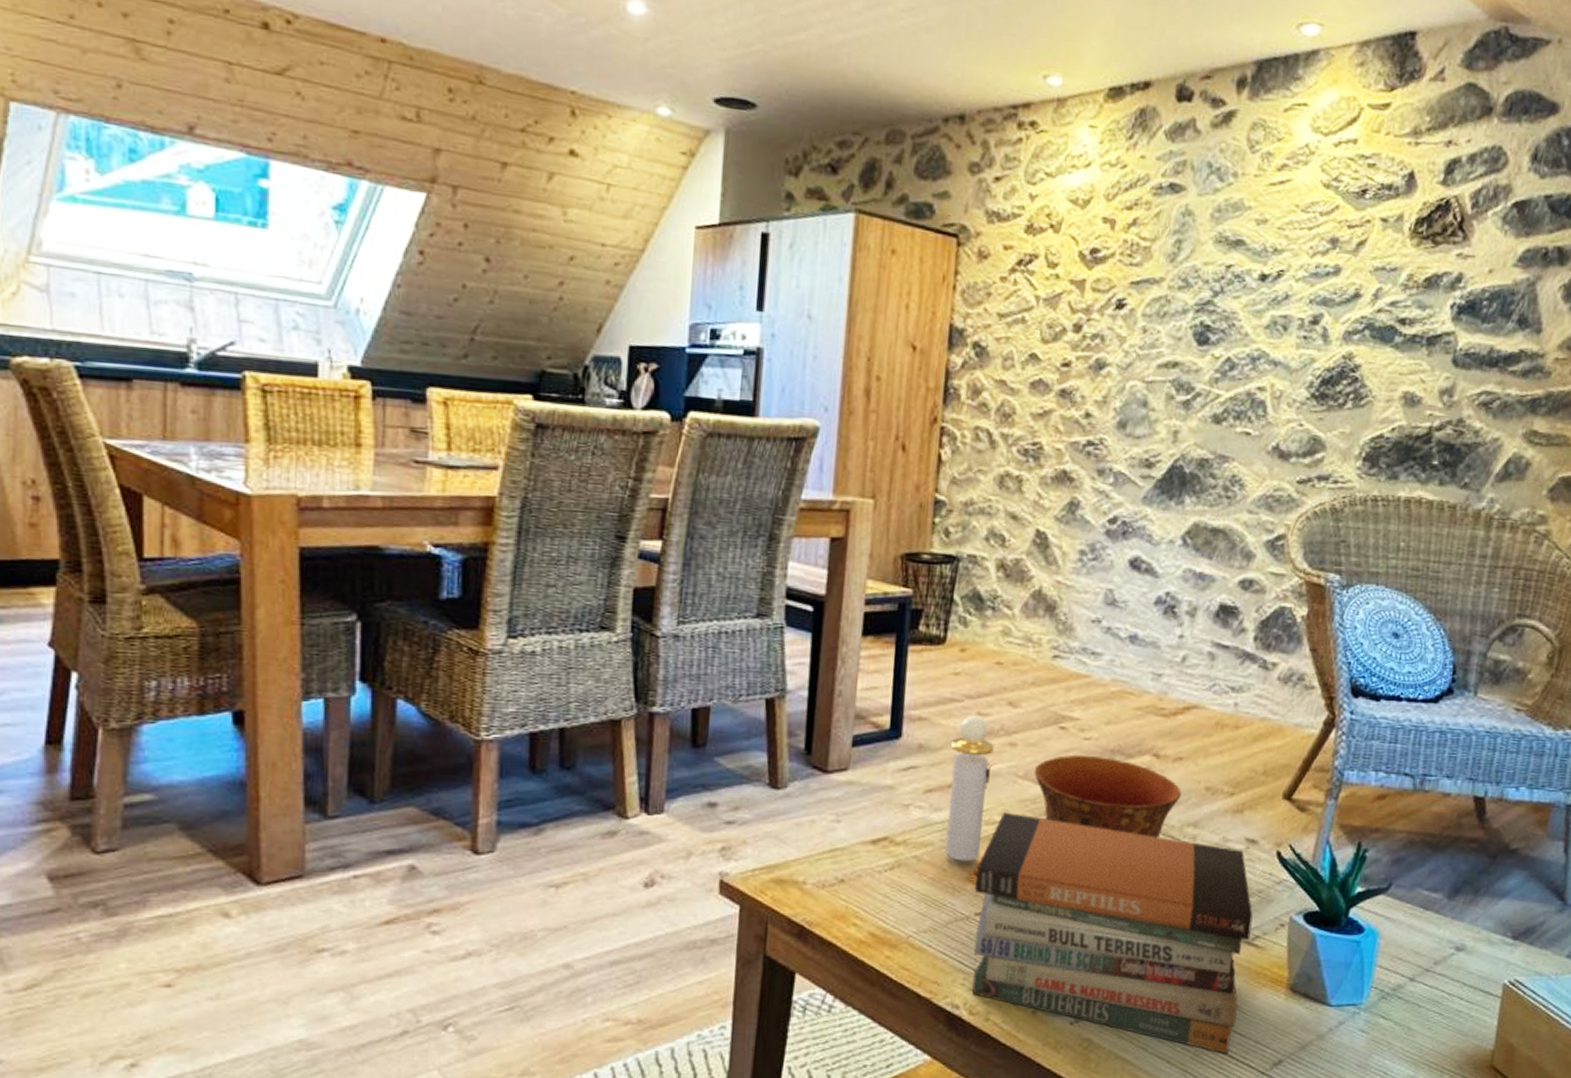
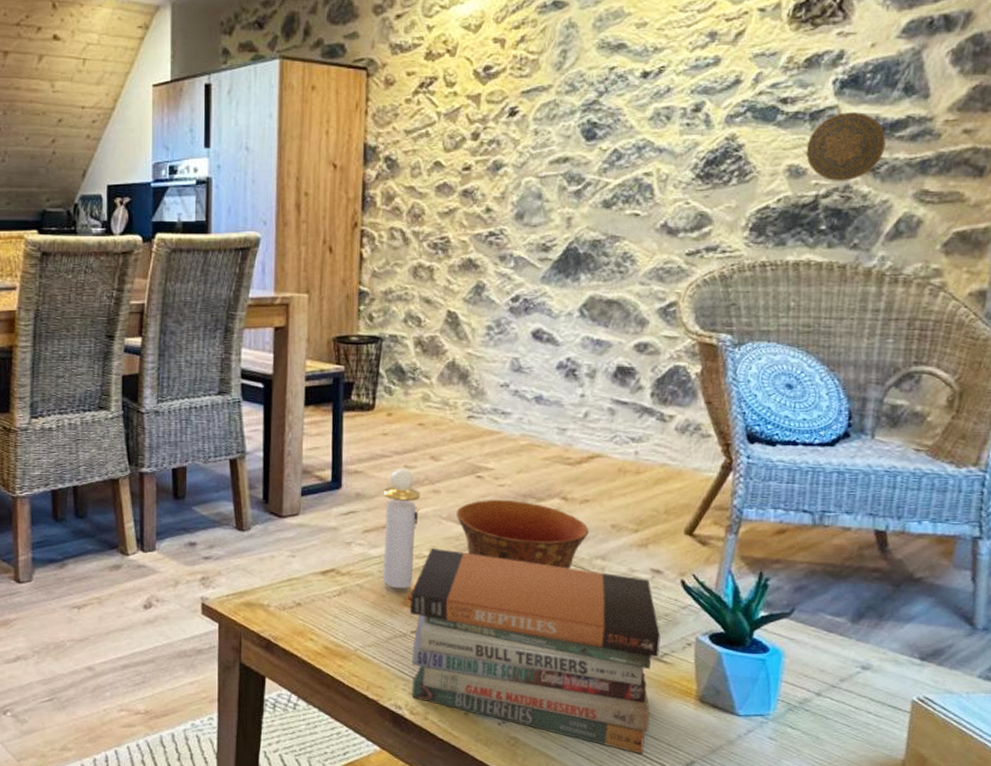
decorative plate: none [1421,339,1500,415] -> present [805,112,887,181]

